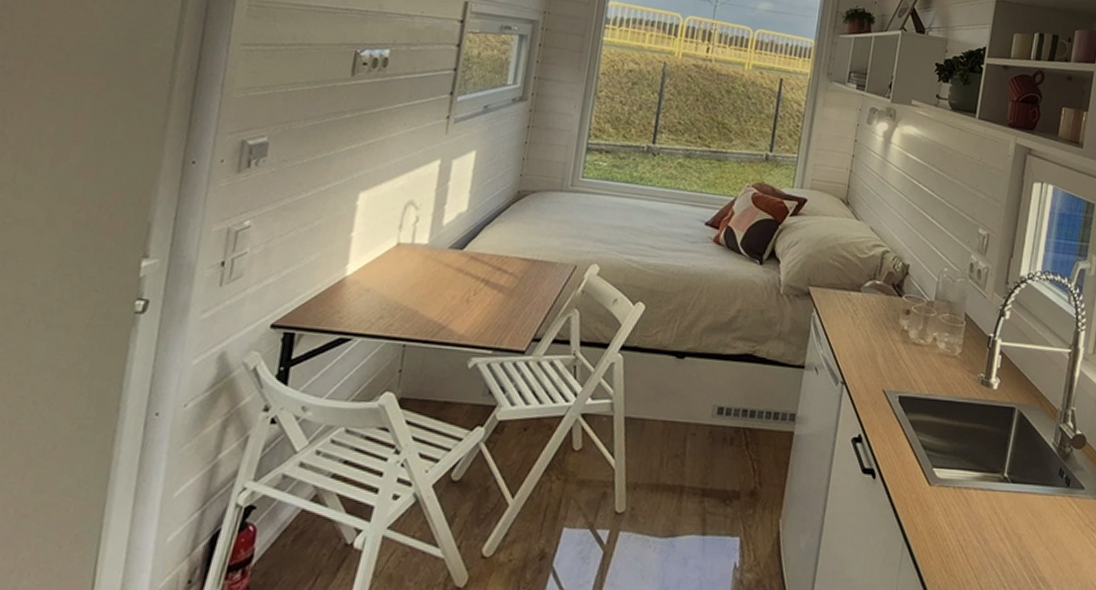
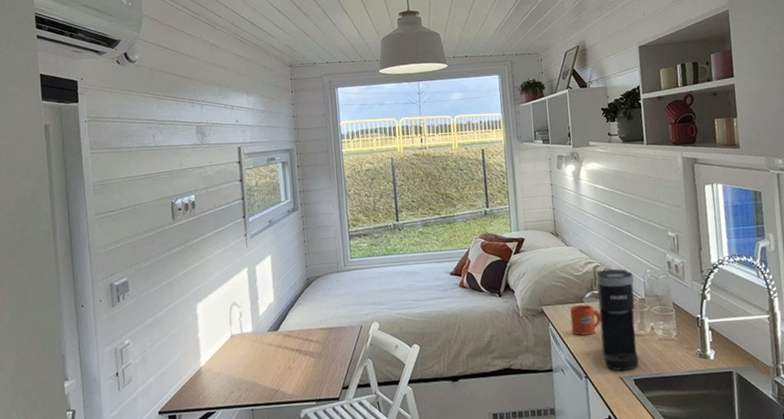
mug: none [838,293,878,333] -> present [570,304,602,336]
coffee maker: none [869,257,928,384] -> present [596,269,639,371]

